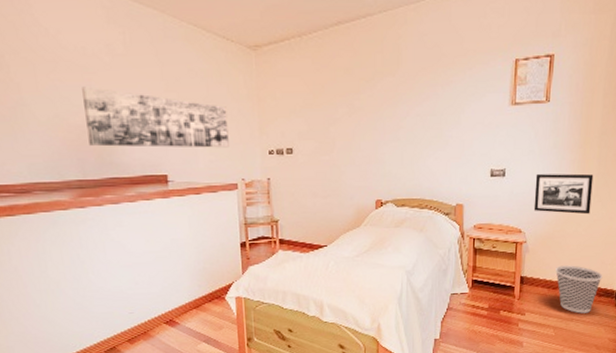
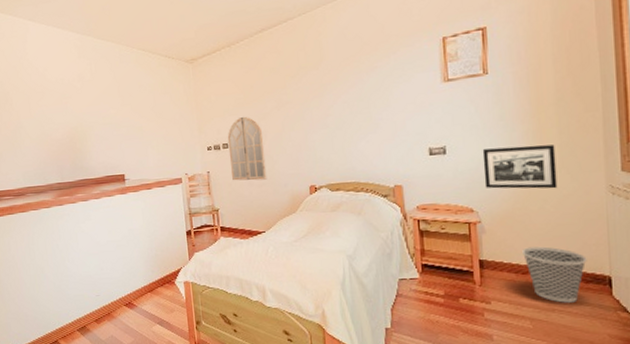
wall art: present [82,86,229,148] -> none [61,108,174,155]
home mirror: none [292,119,333,191] -> present [227,116,267,181]

